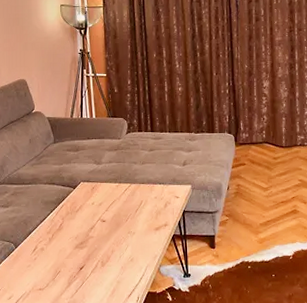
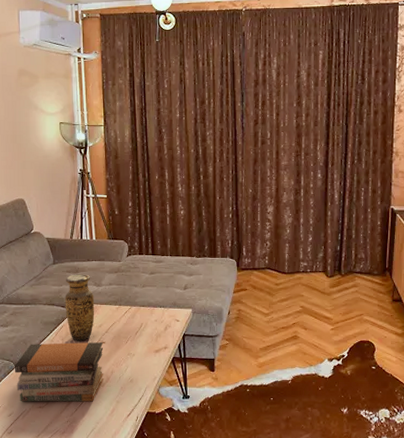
book stack: none [14,221,105,284] -> present [14,342,104,402]
vase: none [65,152,95,220] -> present [65,274,95,341]

